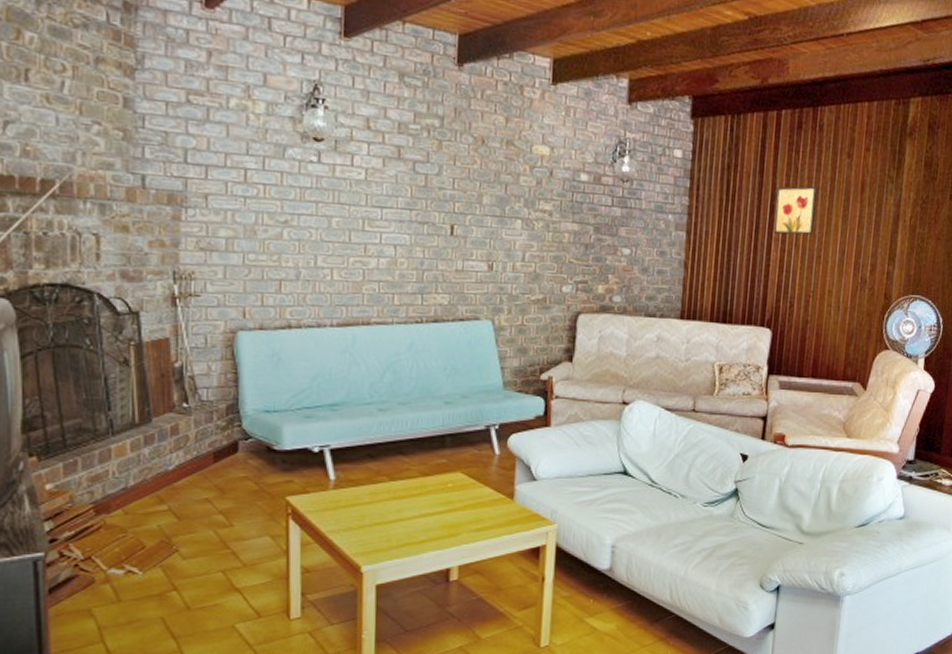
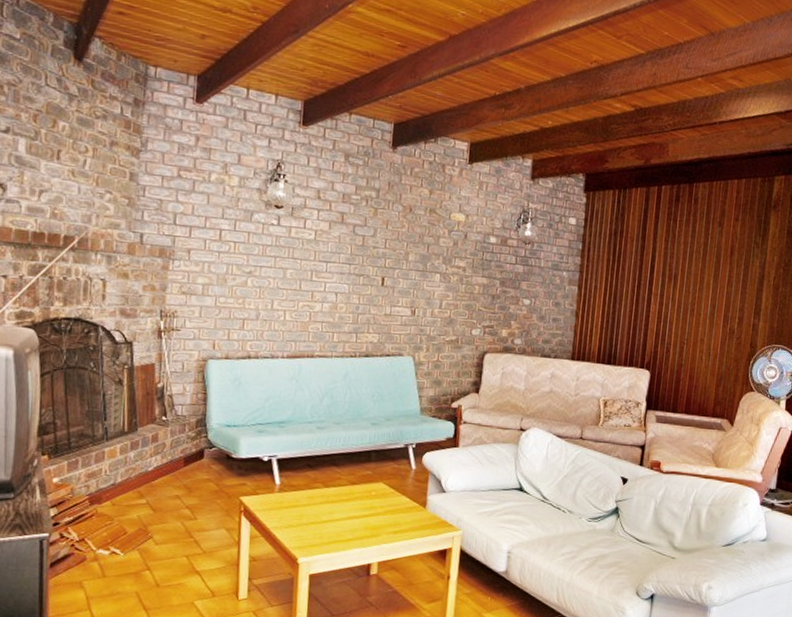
wall art: present [773,186,818,235] -> none [653,249,692,291]

